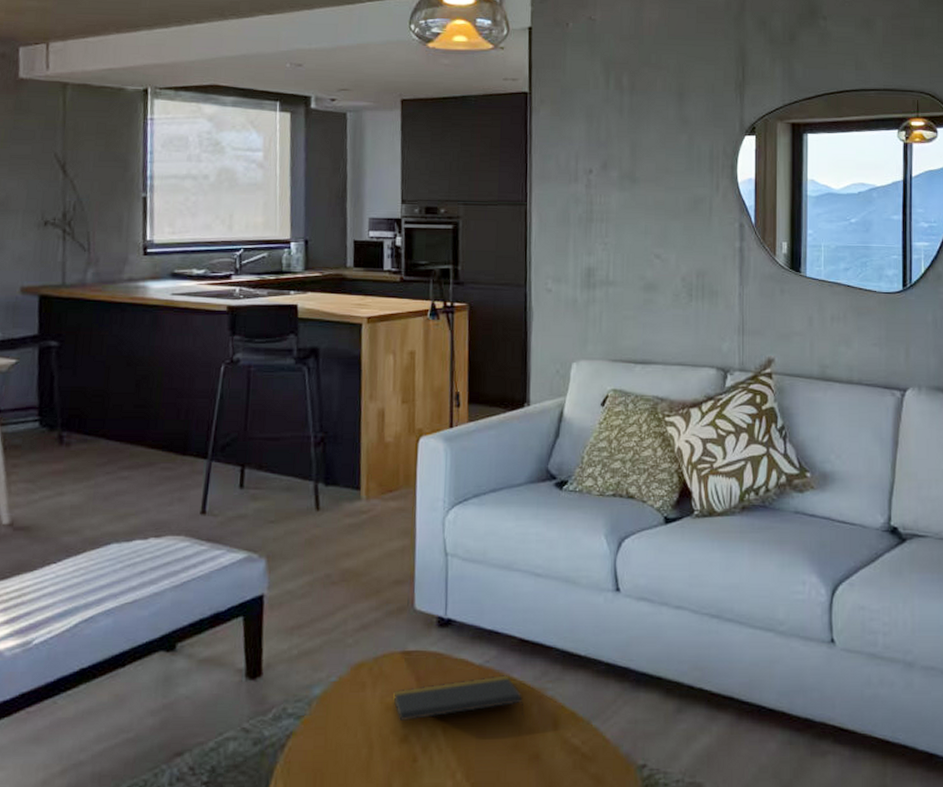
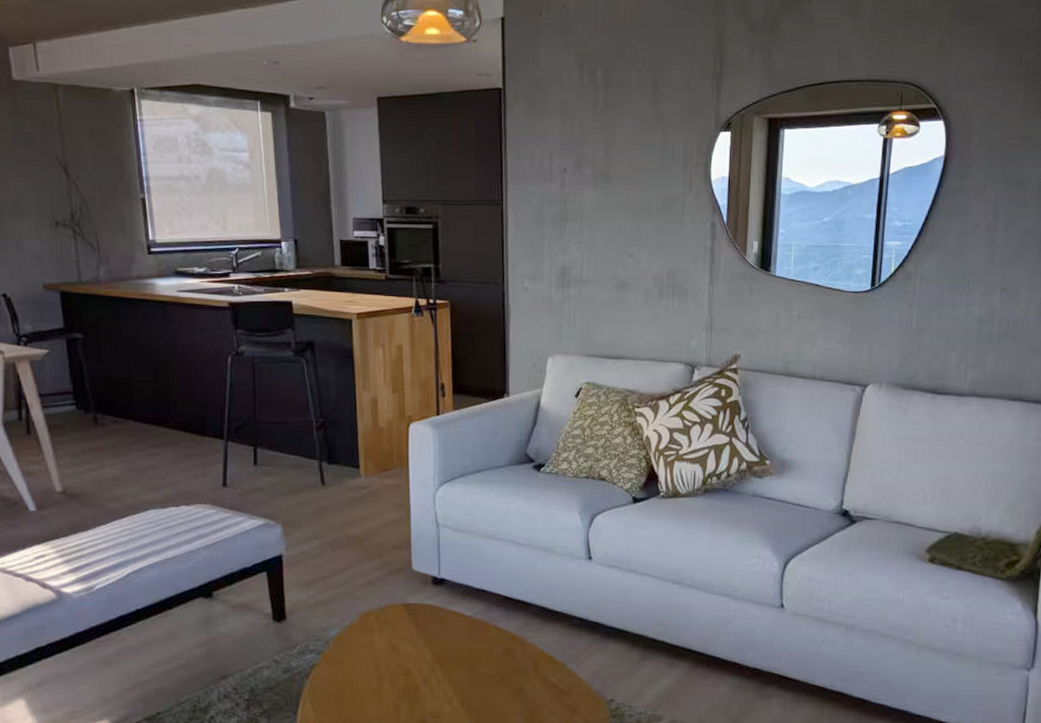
notepad: present [393,675,524,721] -> none [397,625,509,660]

